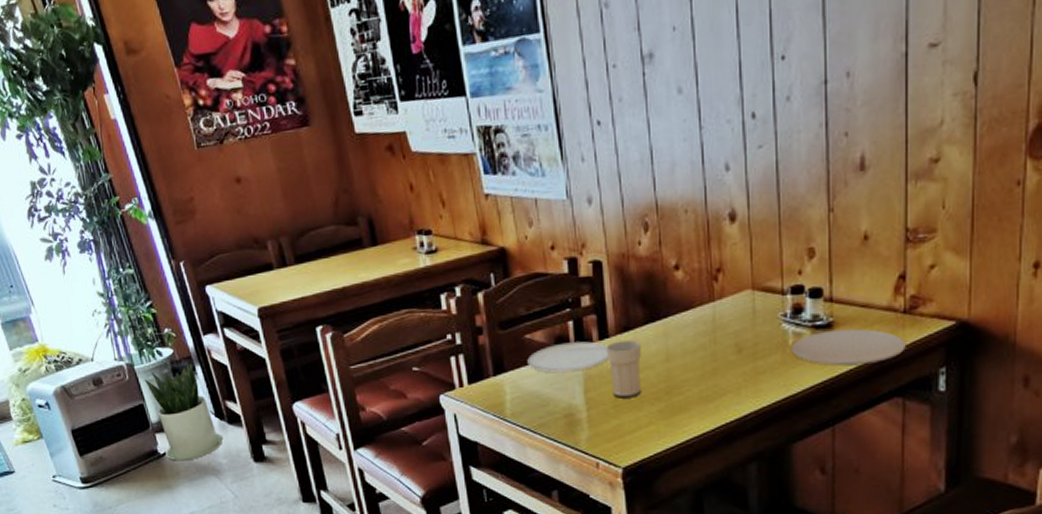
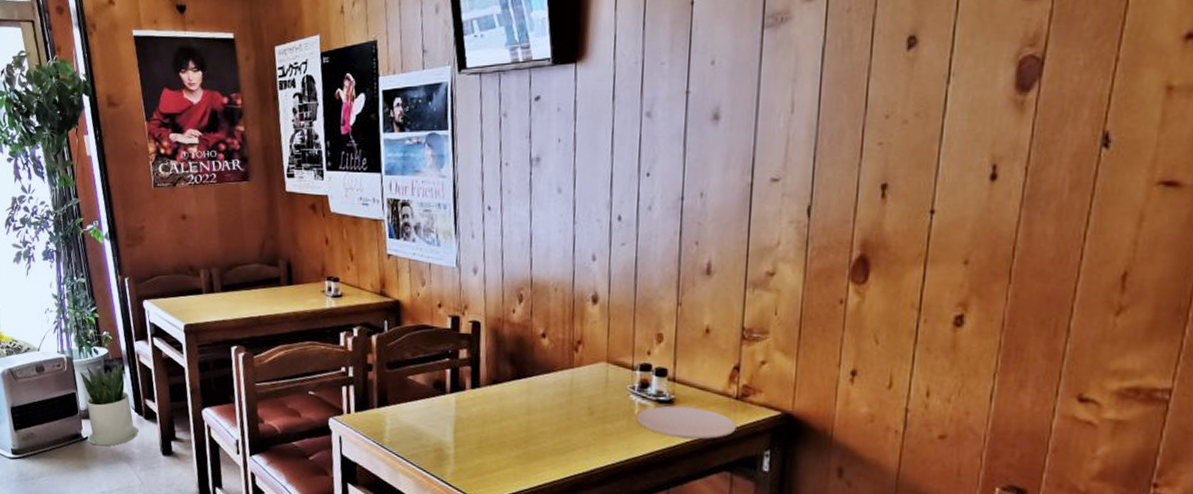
plate: present [527,341,608,374] -> none [408,387,478,414]
cup: present [606,340,641,399] -> none [476,391,507,442]

